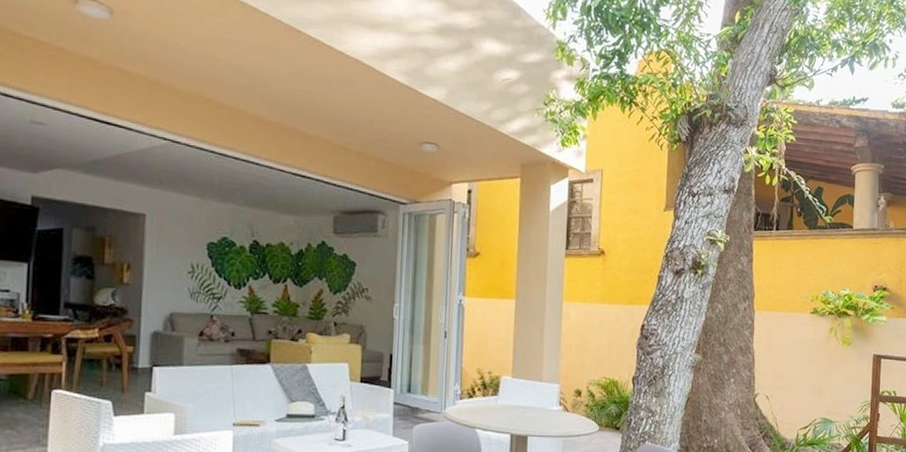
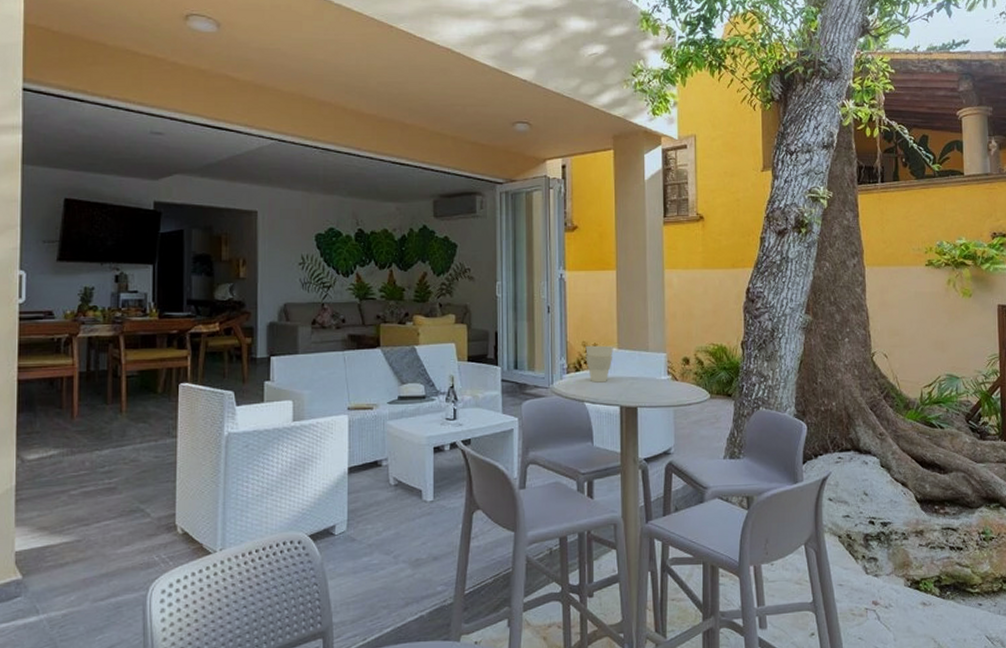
cup: none [479,372,508,410] -> present [585,345,613,383]

